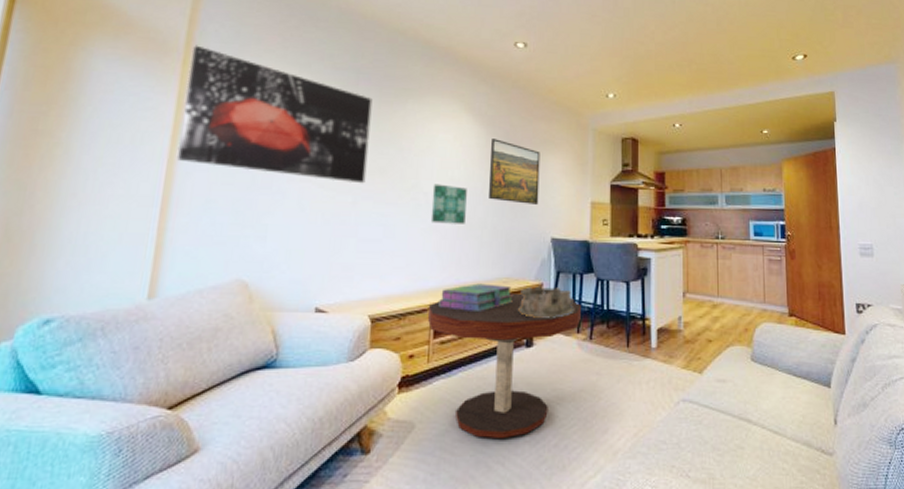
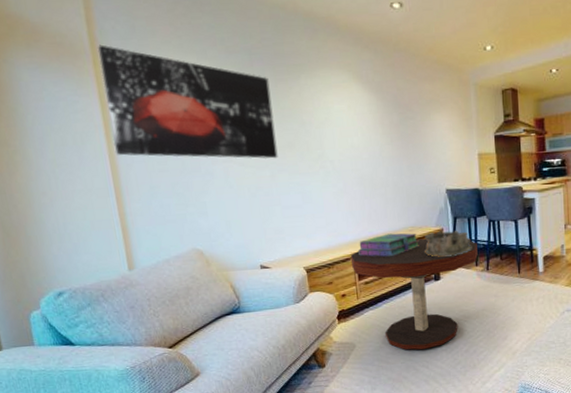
wall art: present [430,183,467,224] -> none [336,151,370,187]
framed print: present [489,139,540,206] -> none [382,104,431,162]

